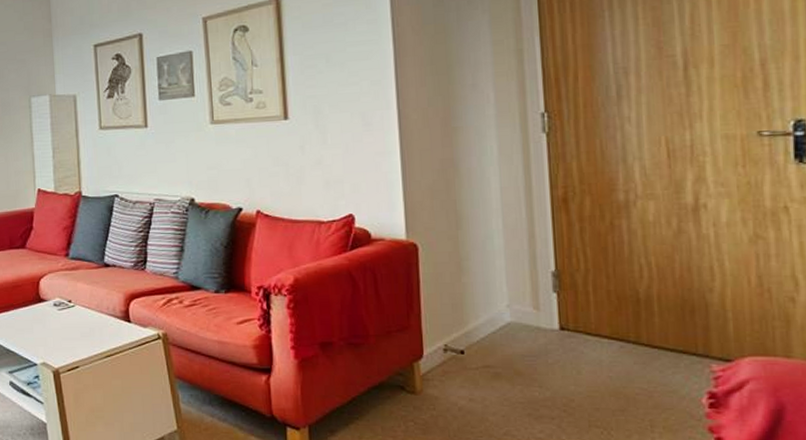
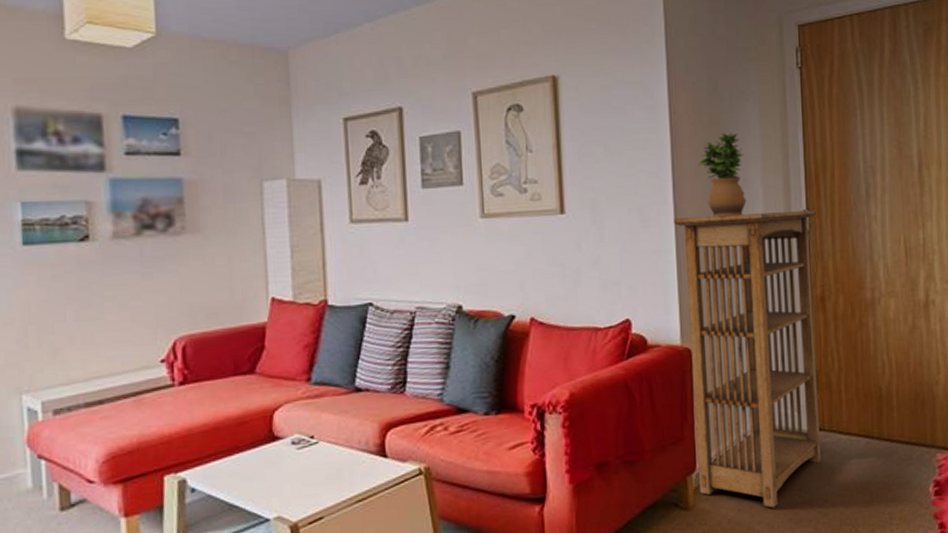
bookshelf: none [398,113,566,402] -> present [674,210,822,508]
potted plant: none [423,39,476,121] -> present [698,131,747,217]

